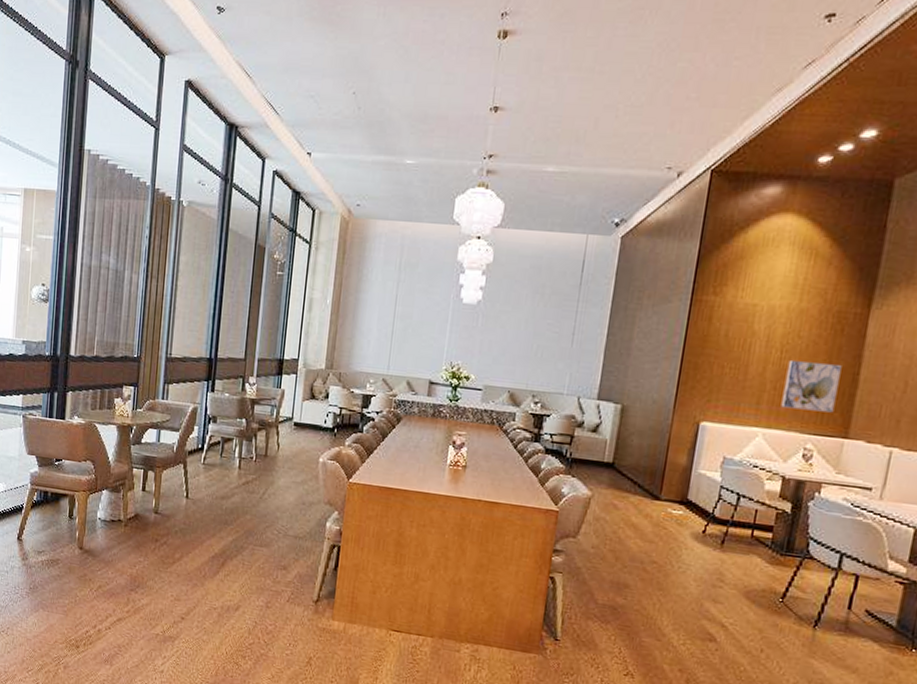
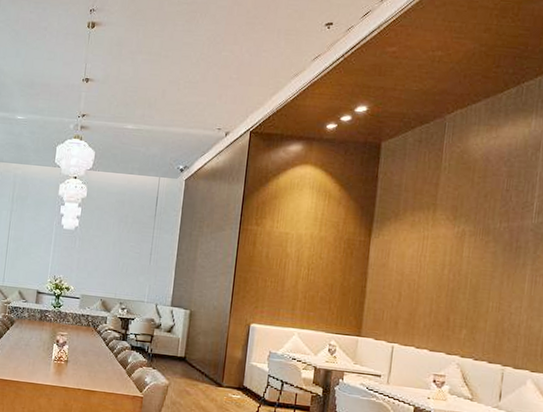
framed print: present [781,361,842,413] -> none [310,276,353,317]

